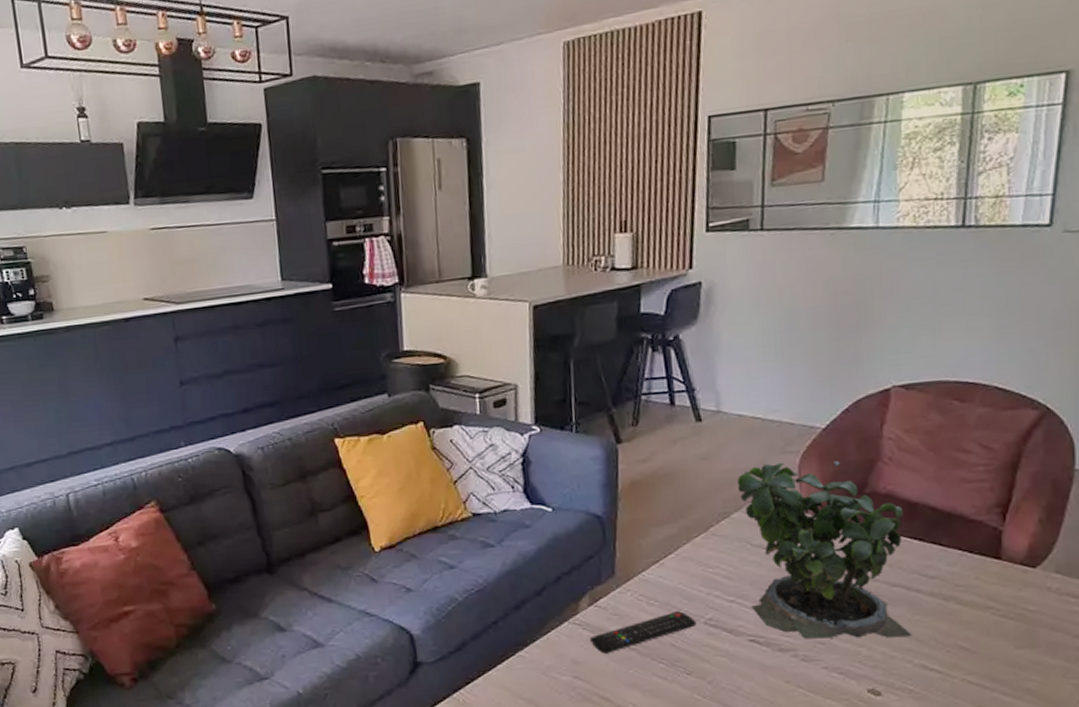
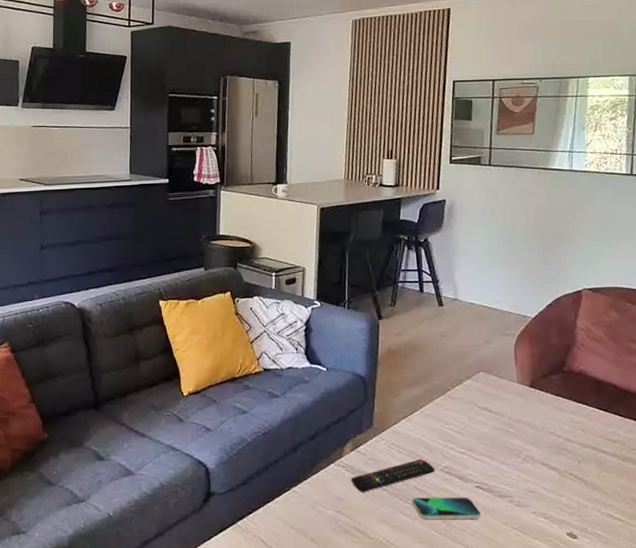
smartphone: none [669,653,757,681] -> present [412,497,481,519]
potted plant: present [737,461,914,639] -> none [469,342,601,490]

